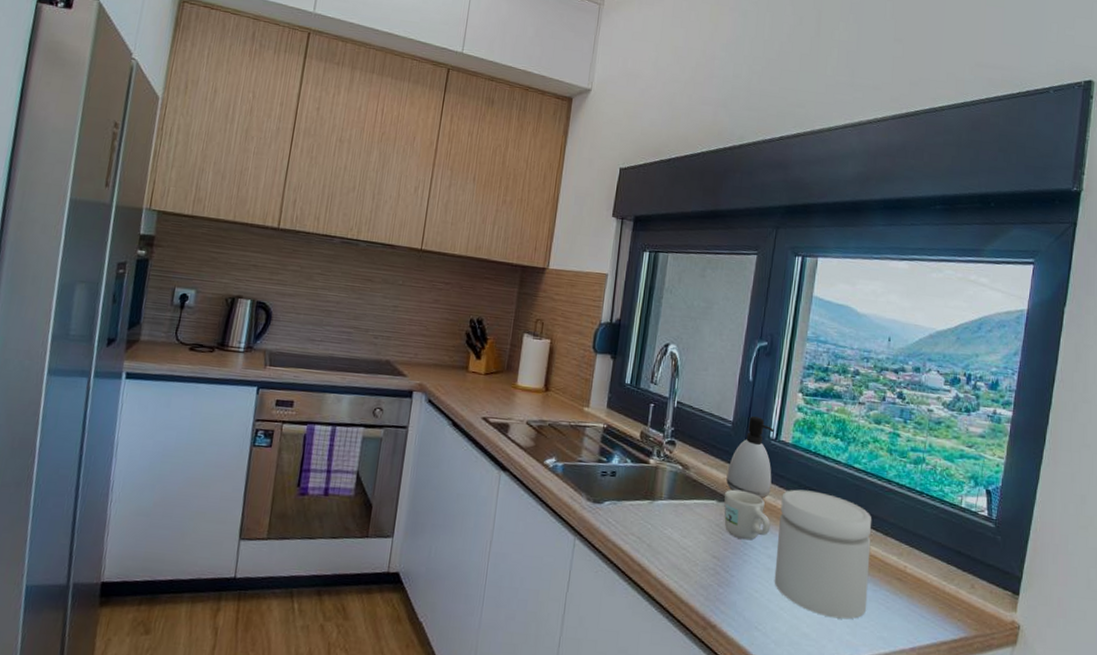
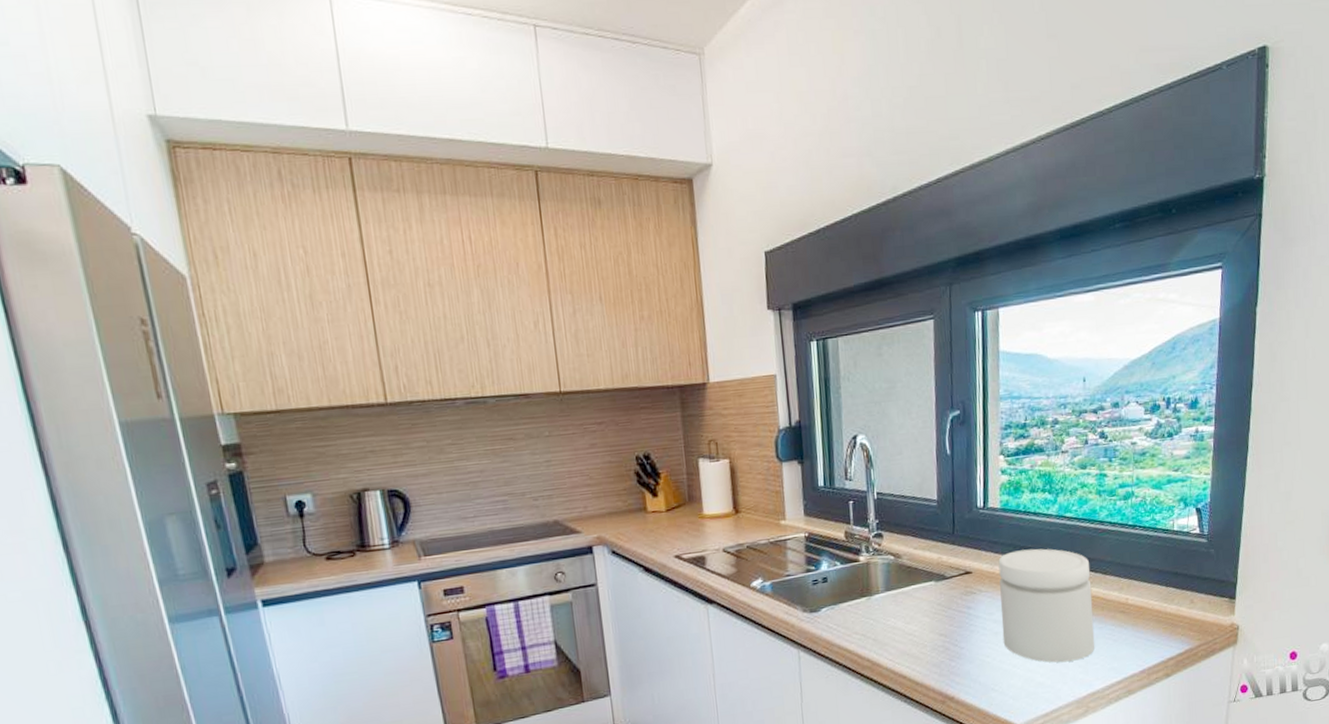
mug: present [724,489,771,541] -> none [940,564,992,612]
soap dispenser: present [726,416,774,499] -> none [940,489,987,569]

